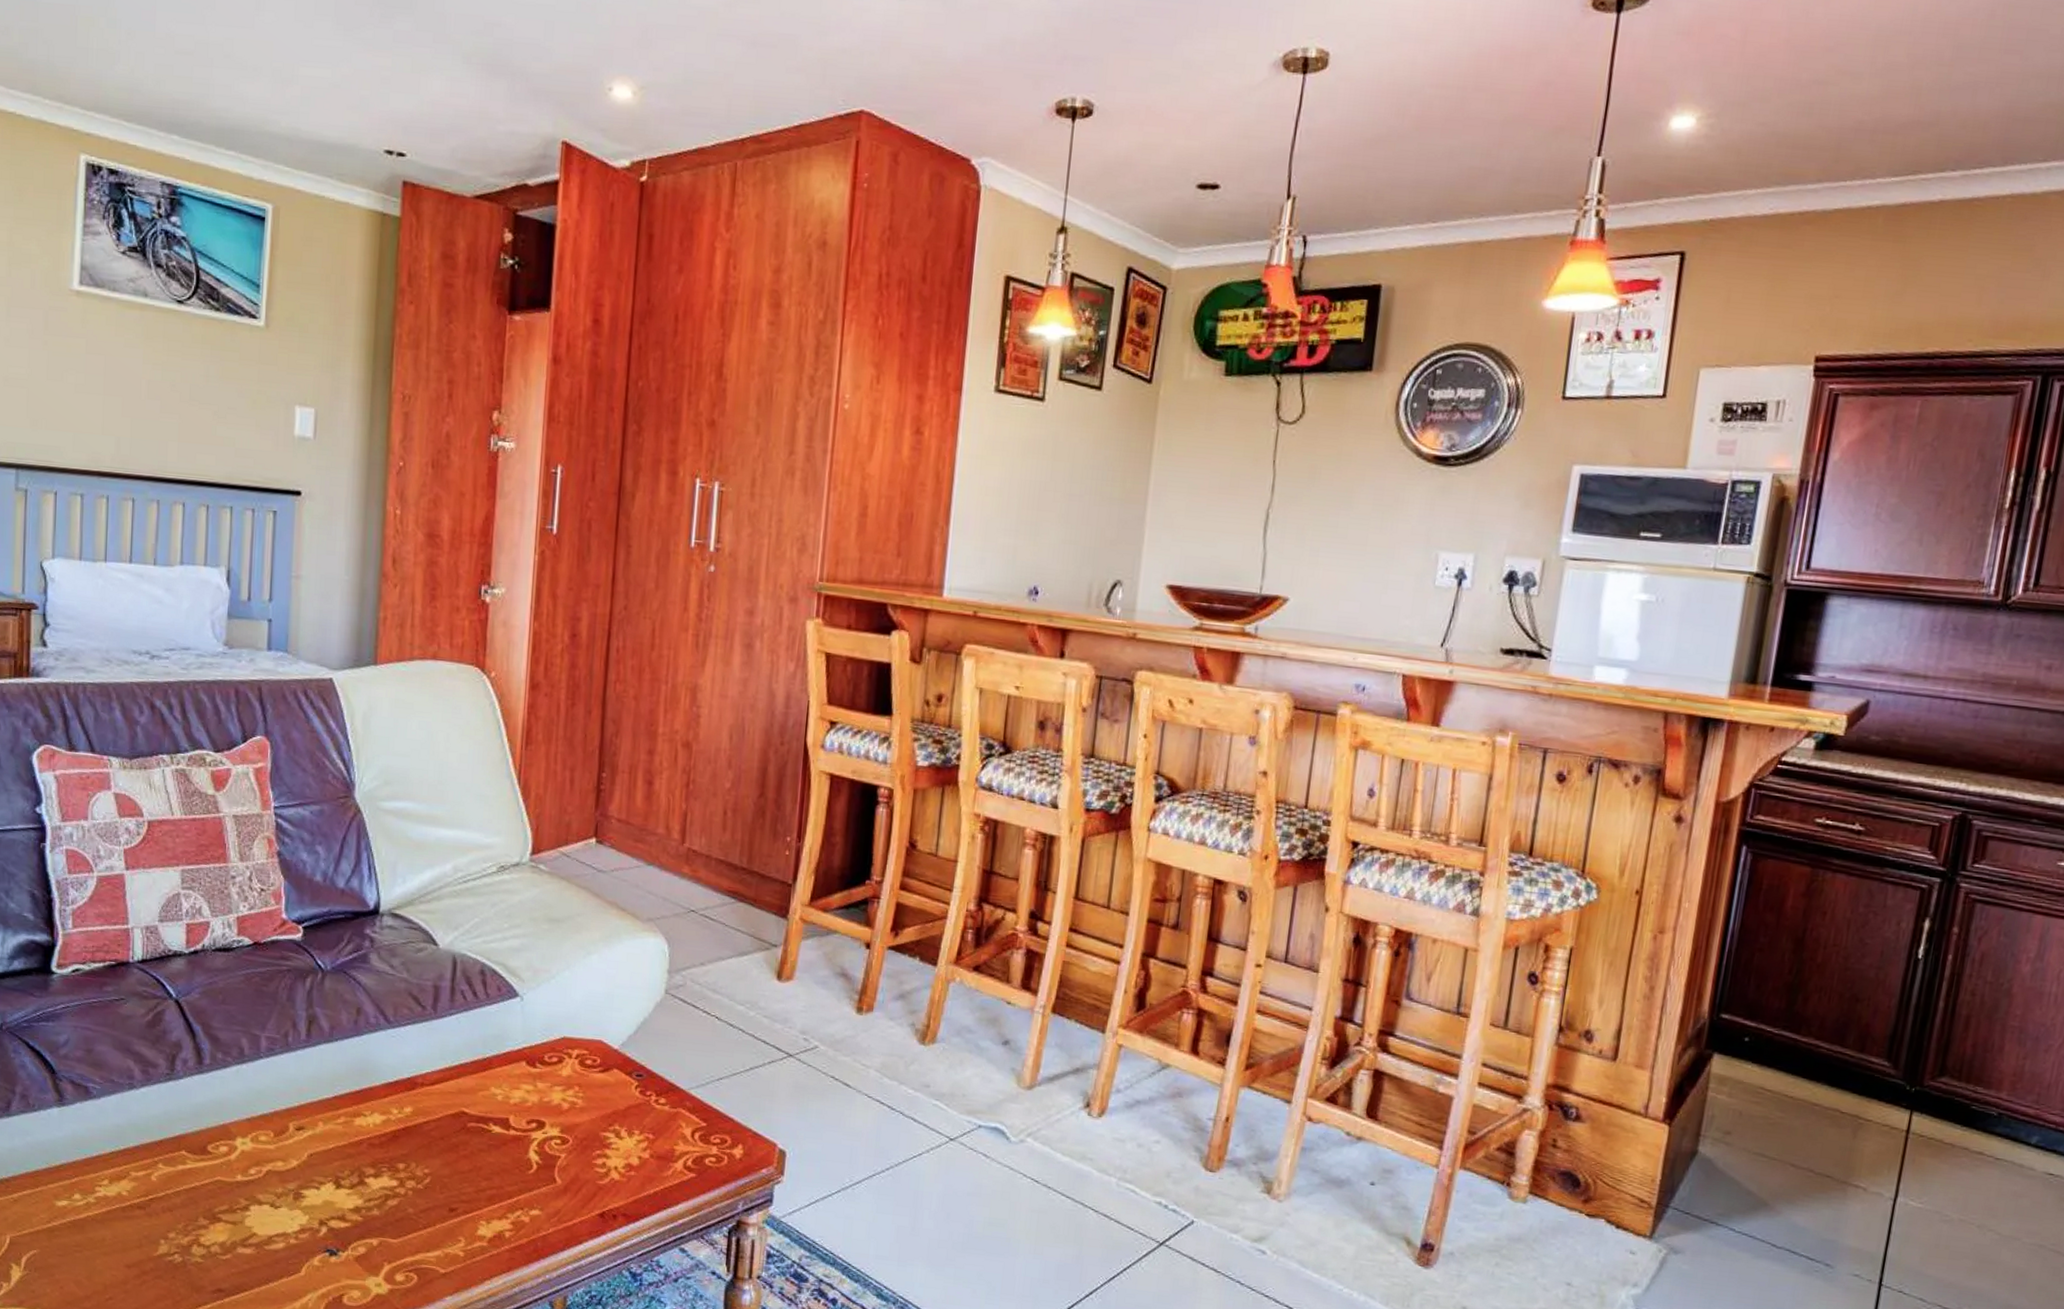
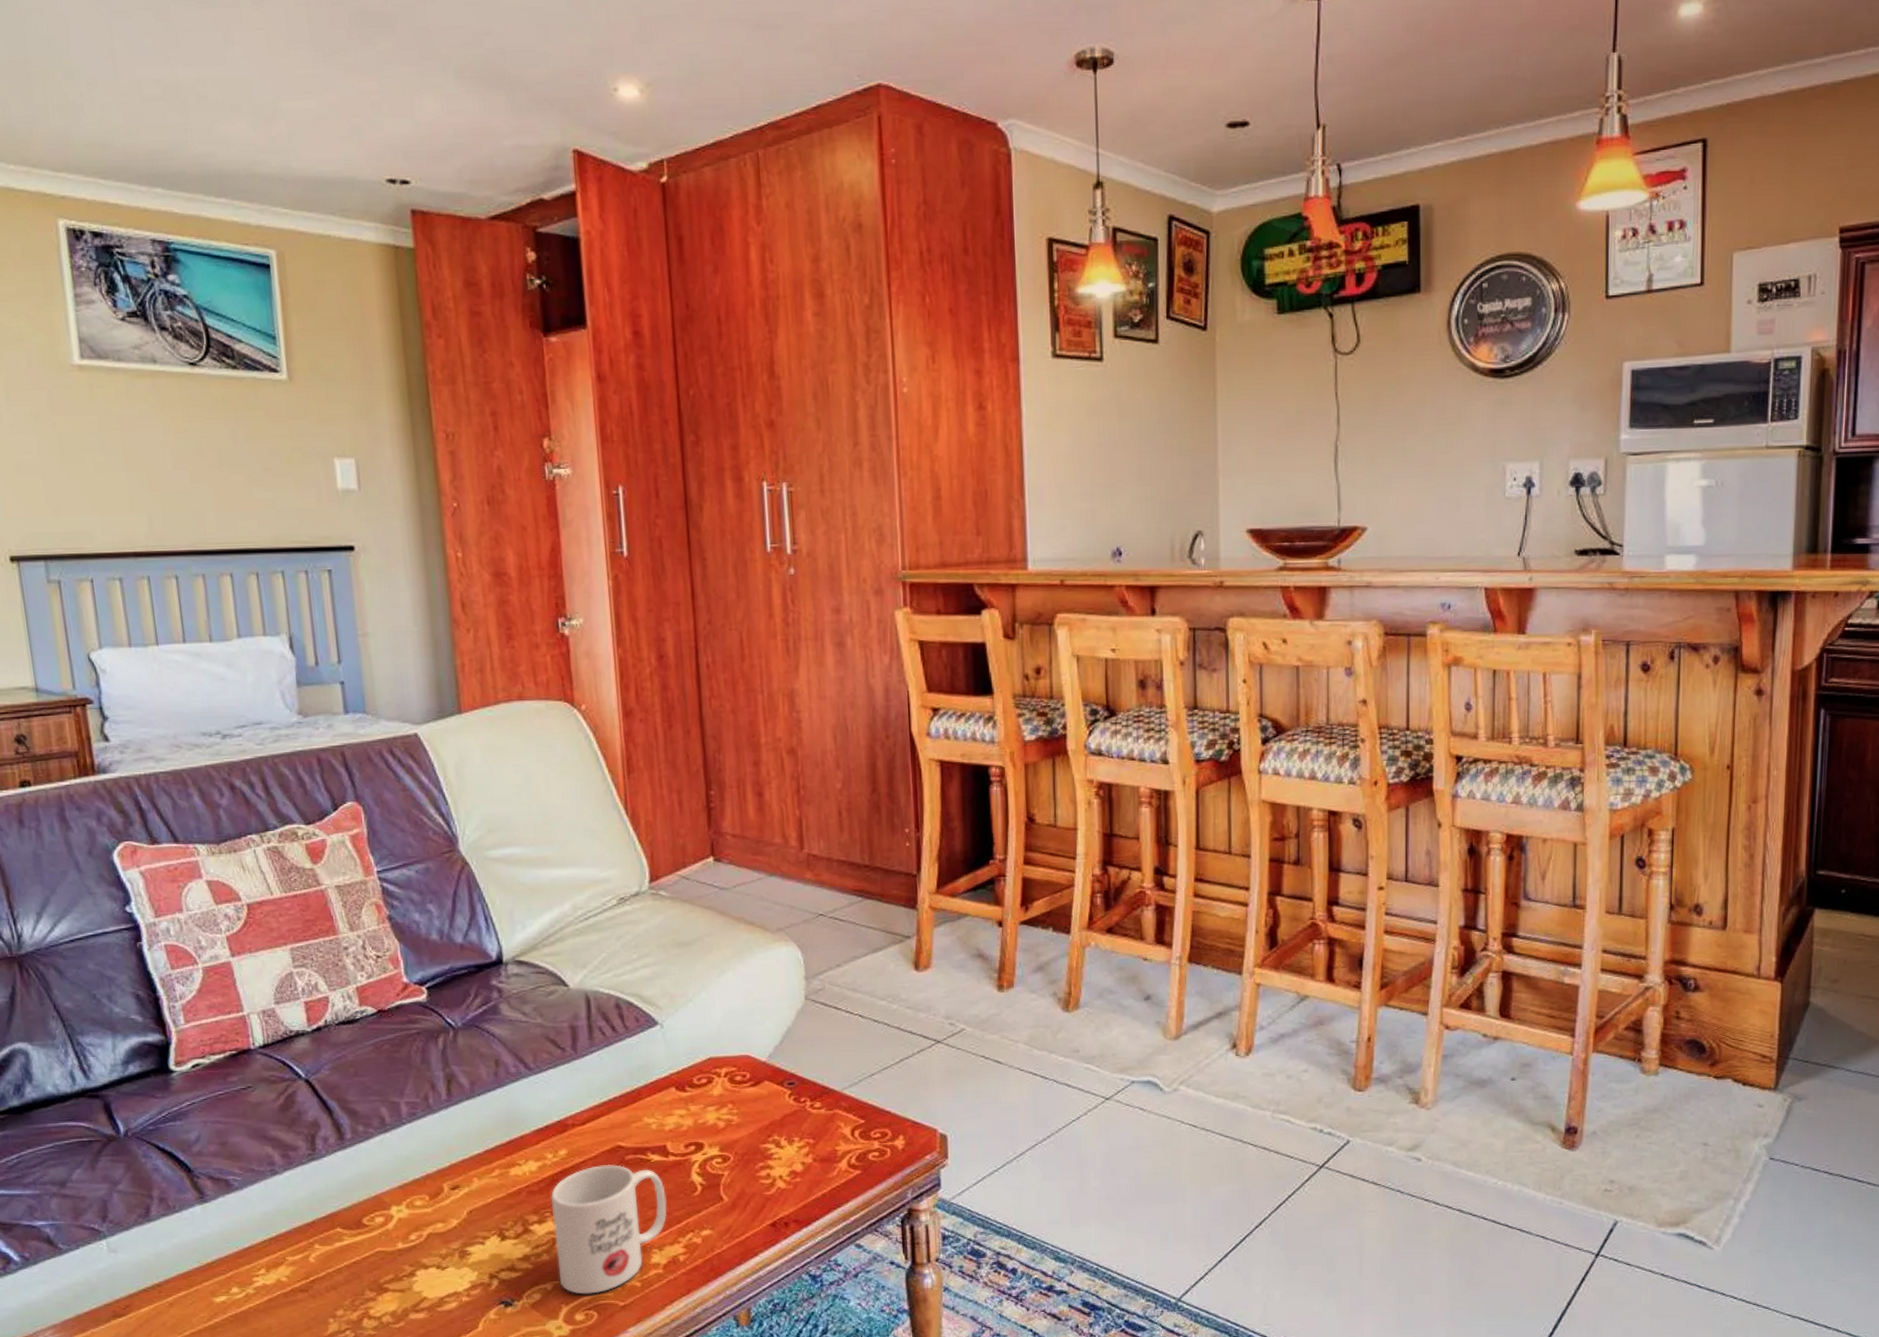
mug: none [385,1128,501,1257] -> present [550,1164,667,1295]

